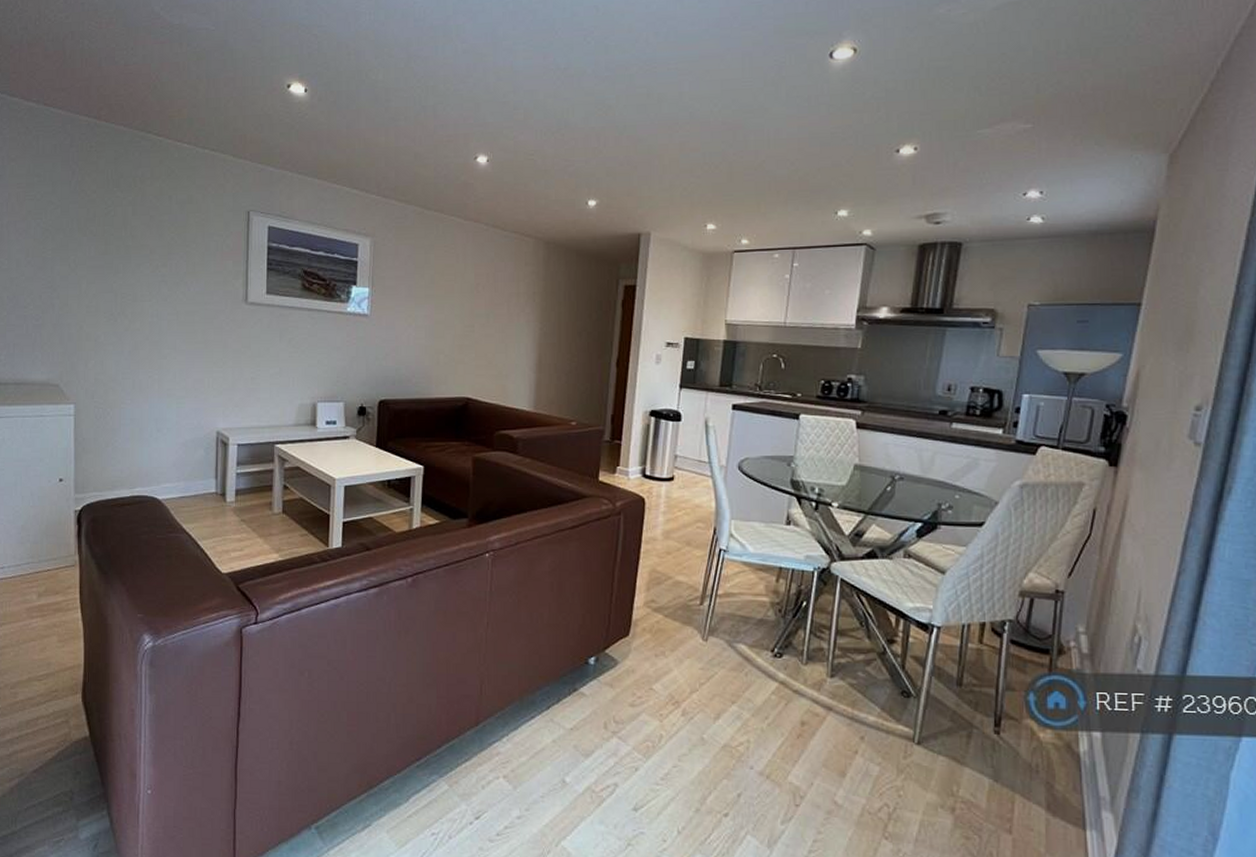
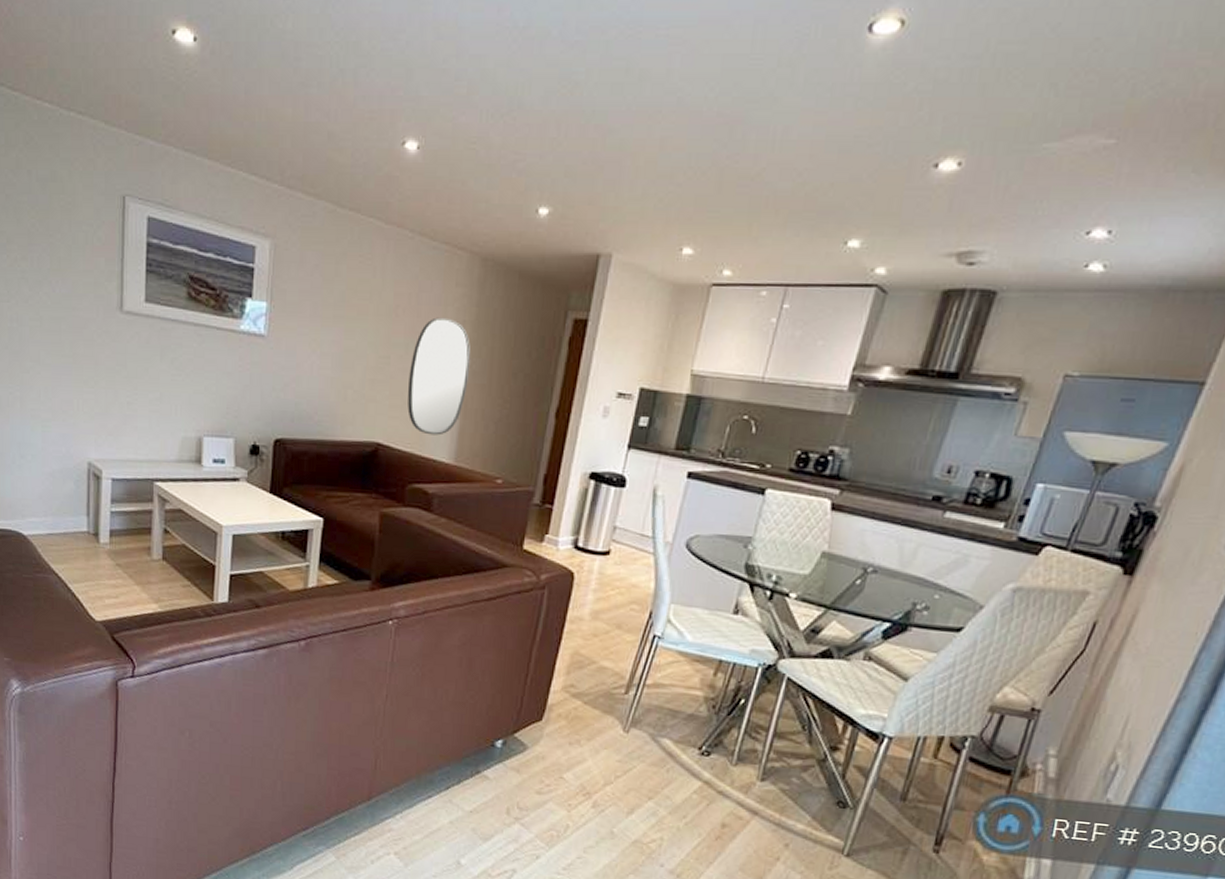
home mirror: none [491,291,542,388] -> present [407,317,471,436]

